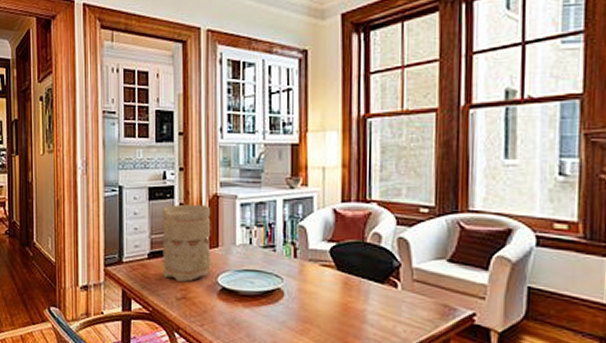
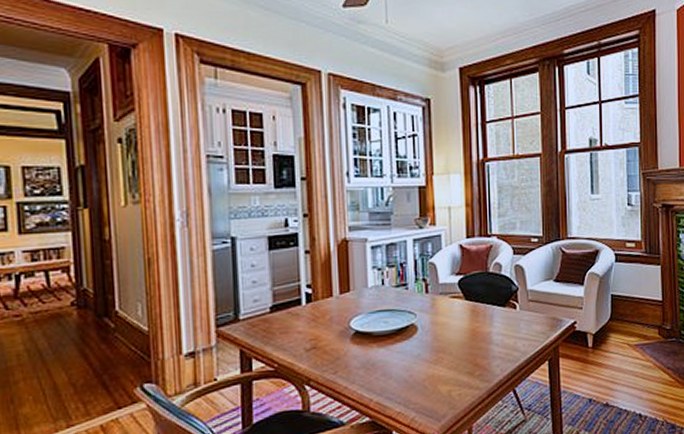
vase: present [163,204,211,282] -> none [285,250,343,332]

